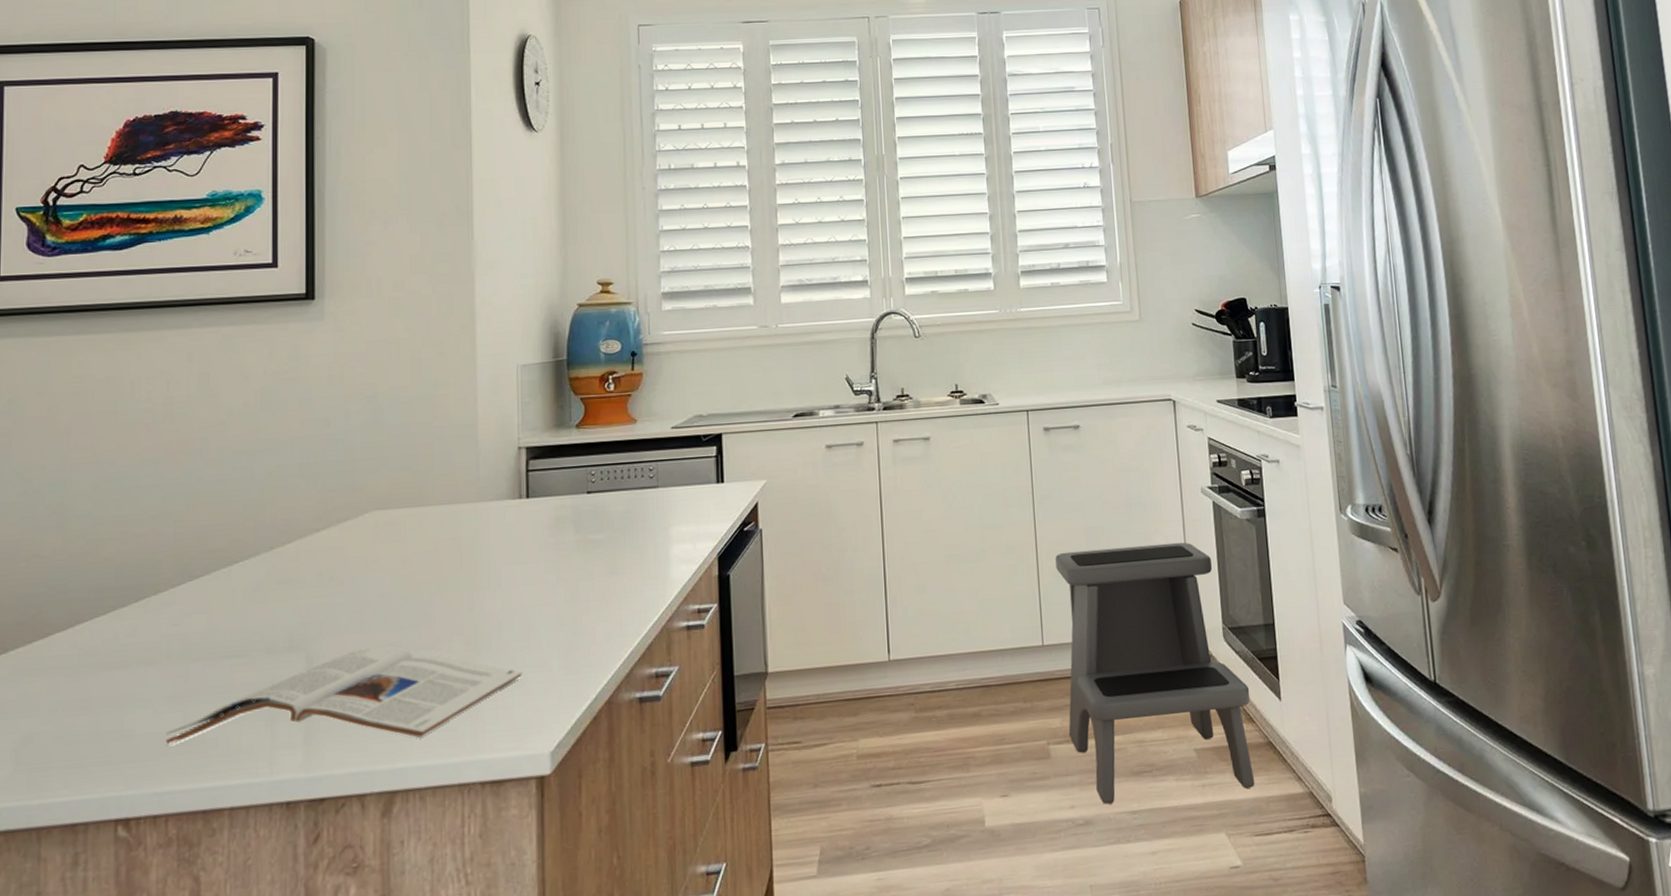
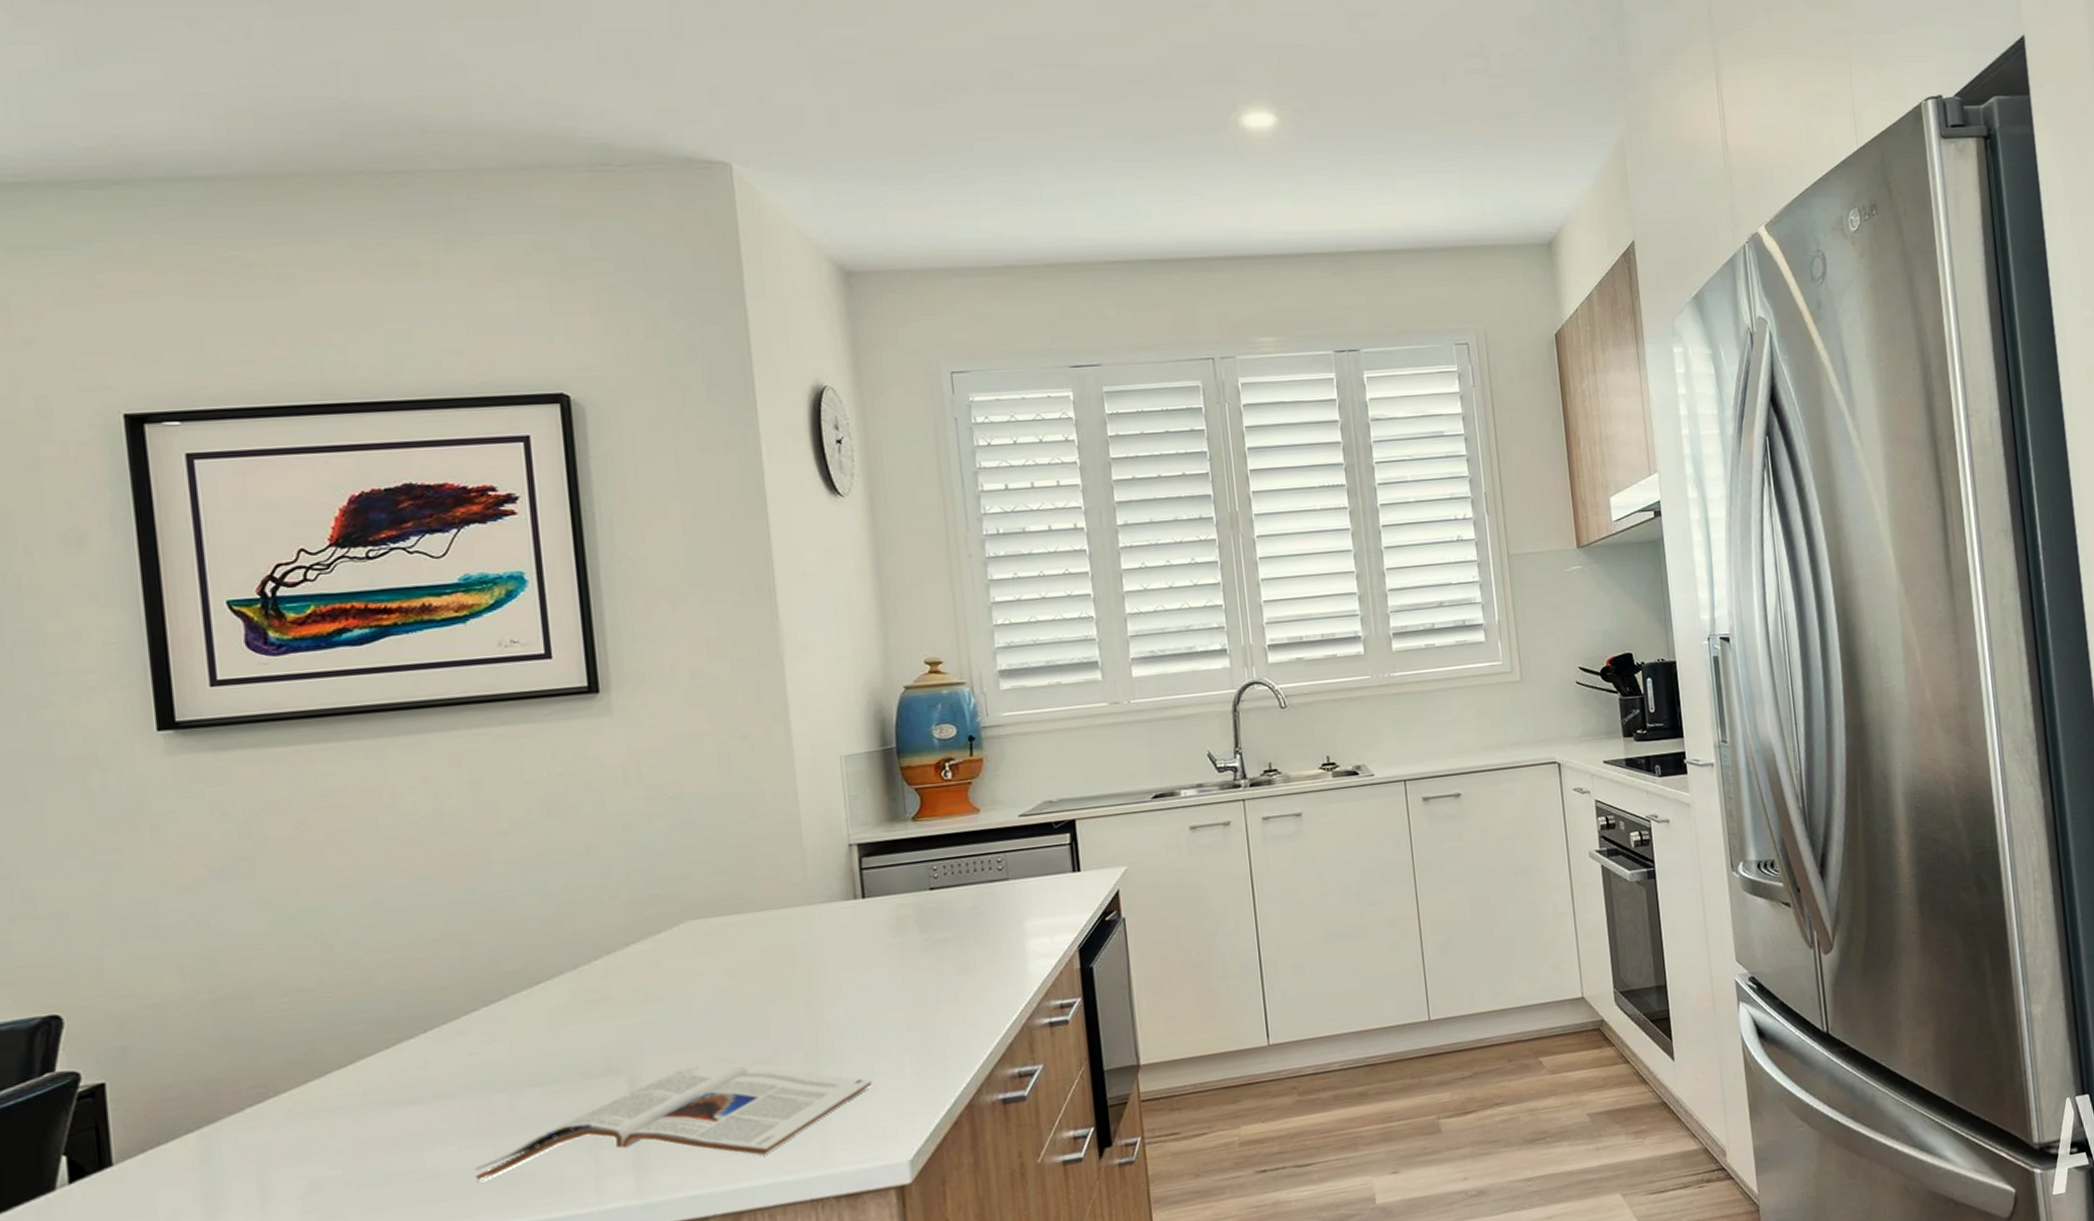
step stool: present [1055,542,1255,804] -> none [1439,908,1650,1174]

